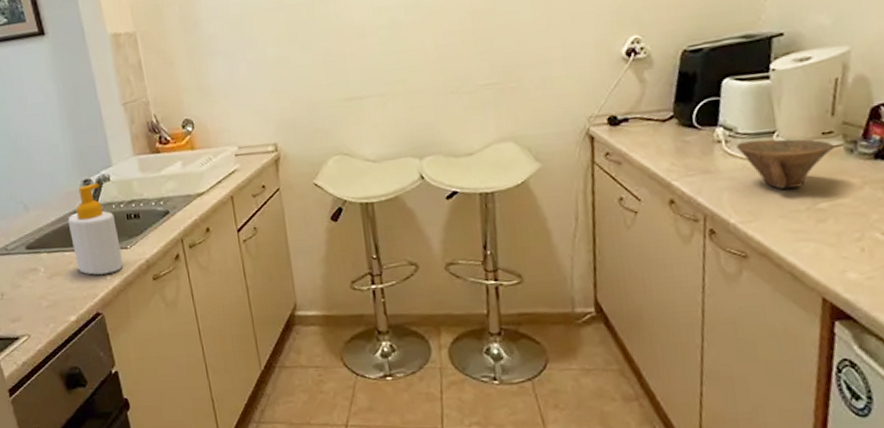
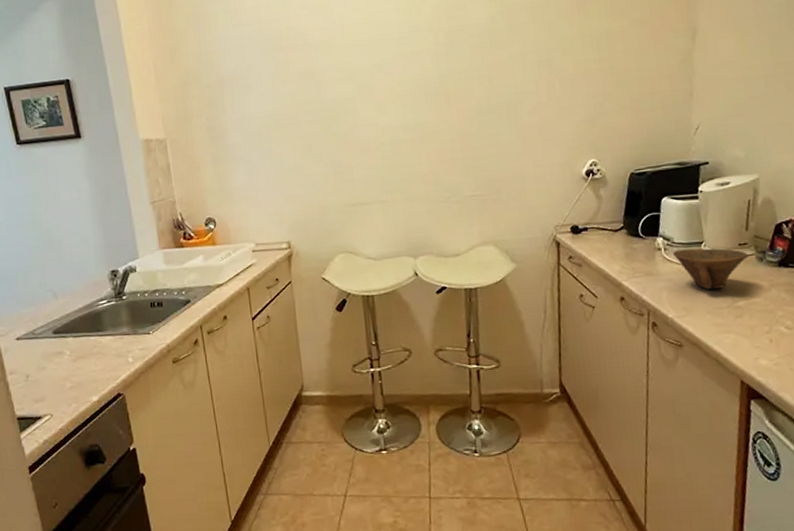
soap bottle: present [67,183,124,275] -> none [94,273,146,358]

